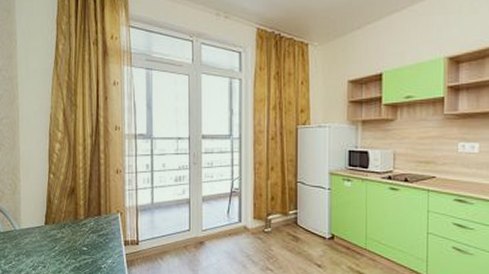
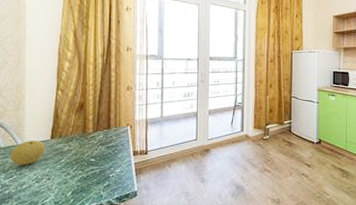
fruit: none [9,225,41,252] -> present [10,140,46,166]

